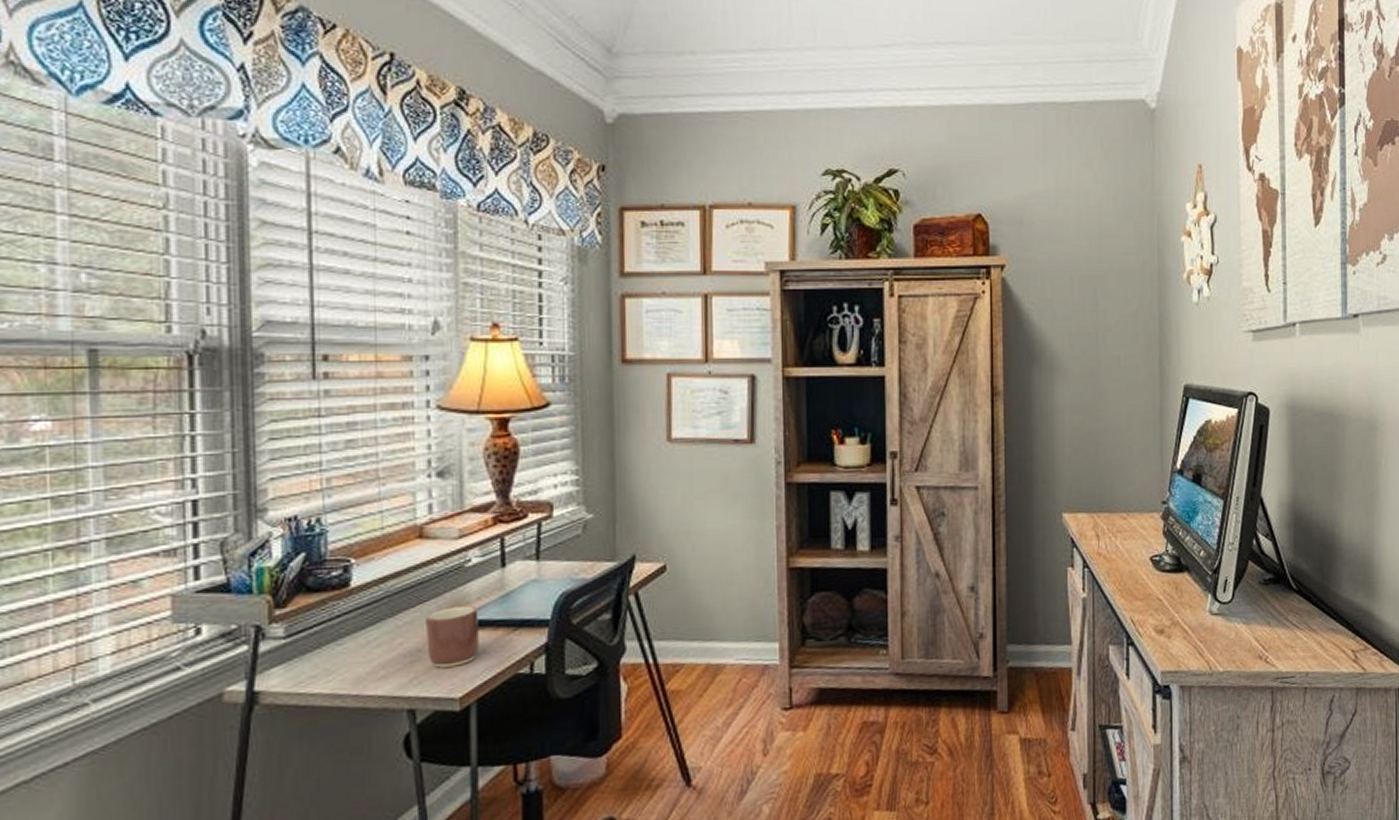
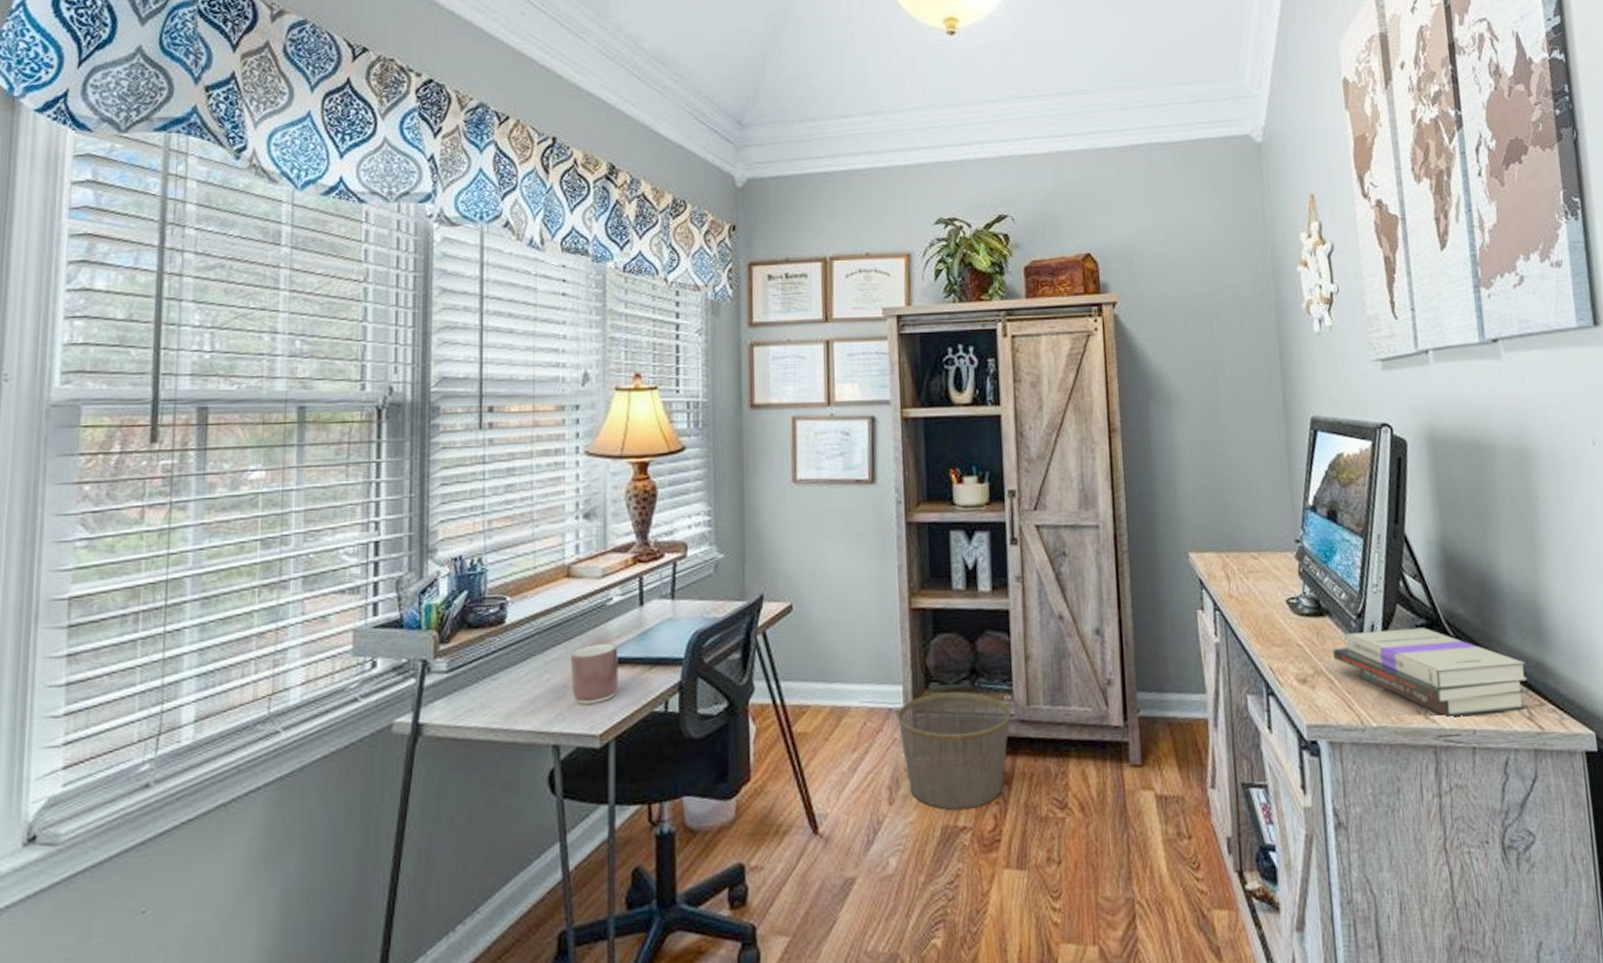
basket: none [769,647,887,759] -> present [894,692,1012,810]
books: none [1190,581,1356,661] -> present [1333,627,1527,717]

